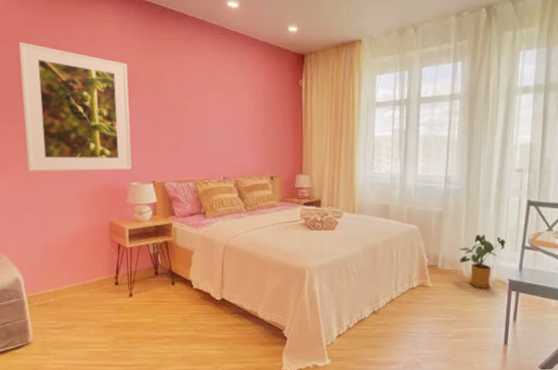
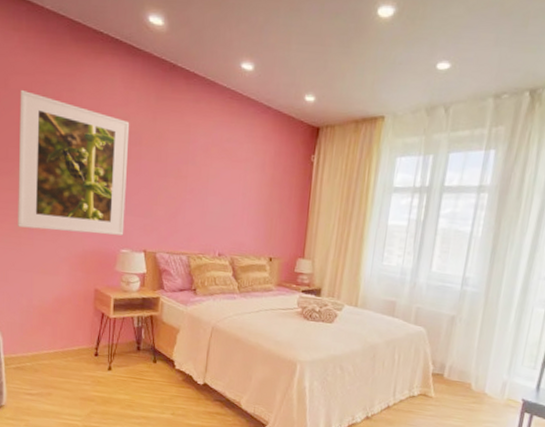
house plant: present [458,234,506,288] -> none [469,345,524,407]

